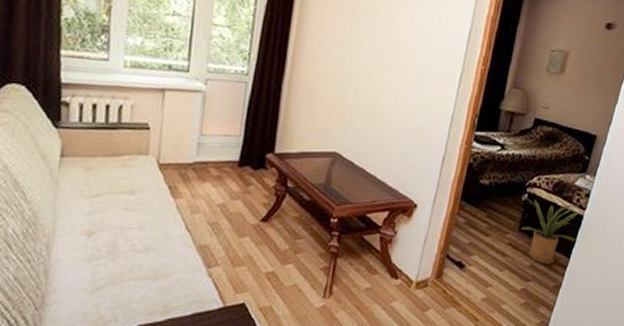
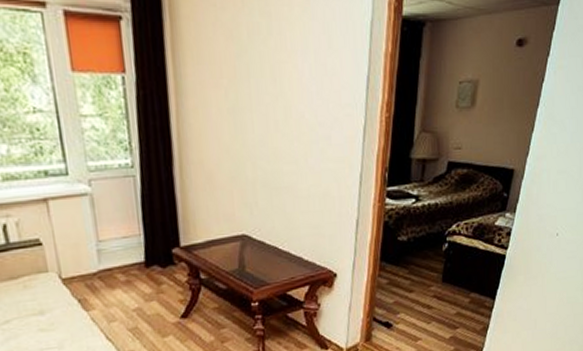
house plant: present [522,197,580,265] -> none [443,245,502,310]

